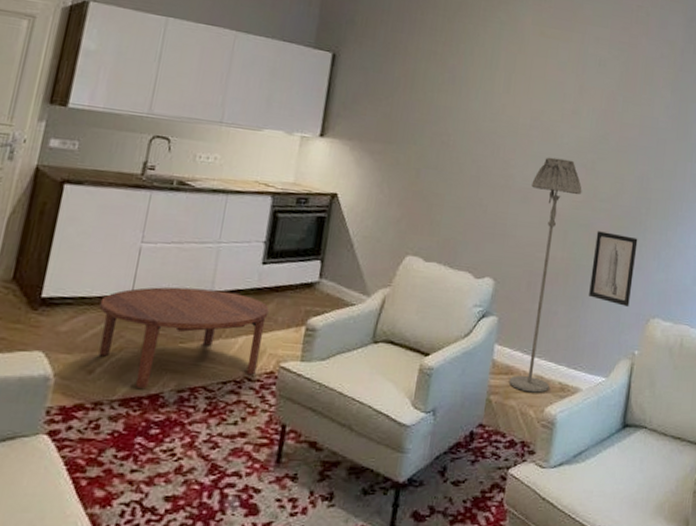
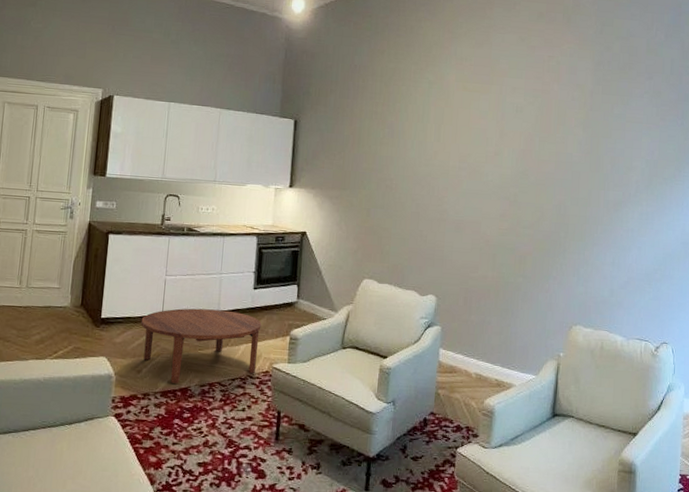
floor lamp: present [509,157,582,393] -> none [454,193,507,388]
wall art: present [589,231,638,307] -> none [517,253,559,316]

